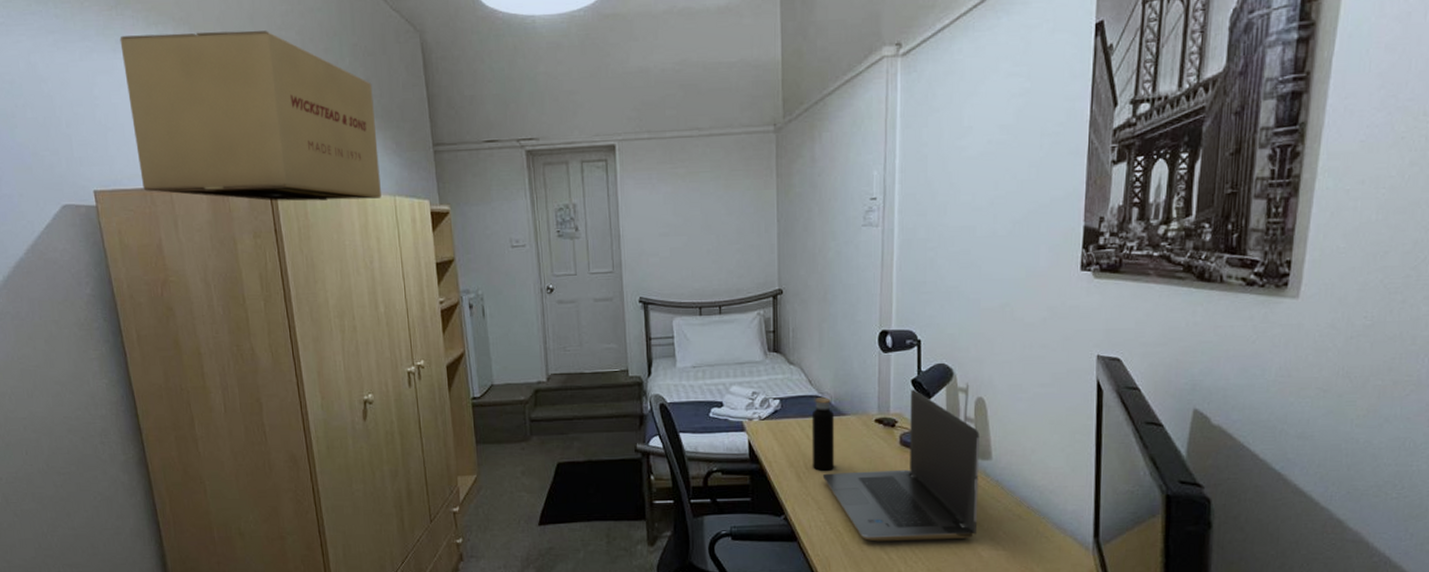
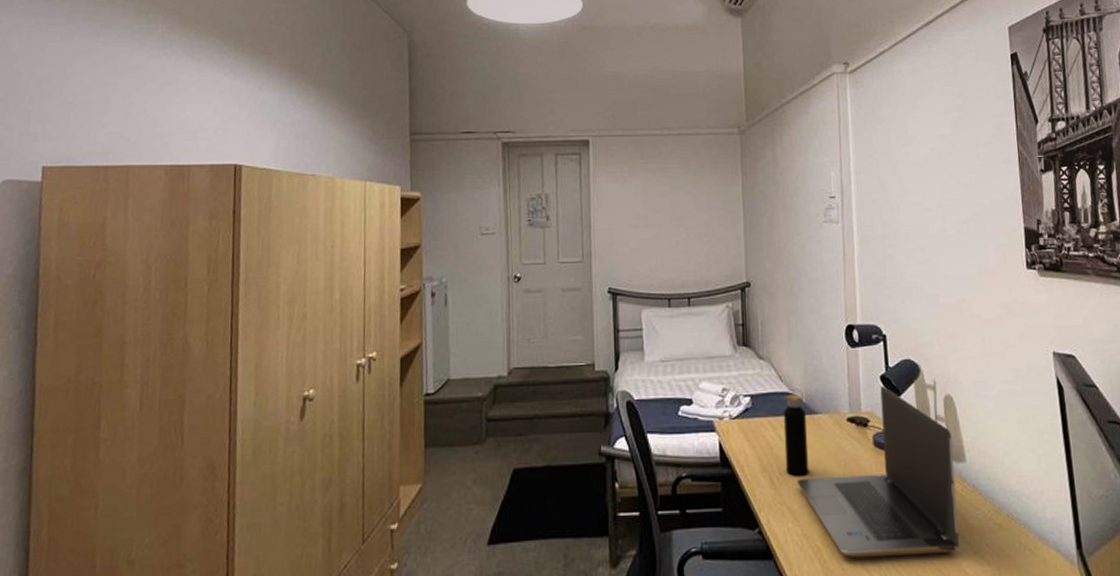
box: present [119,30,381,201] -> none [98,22,356,184]

